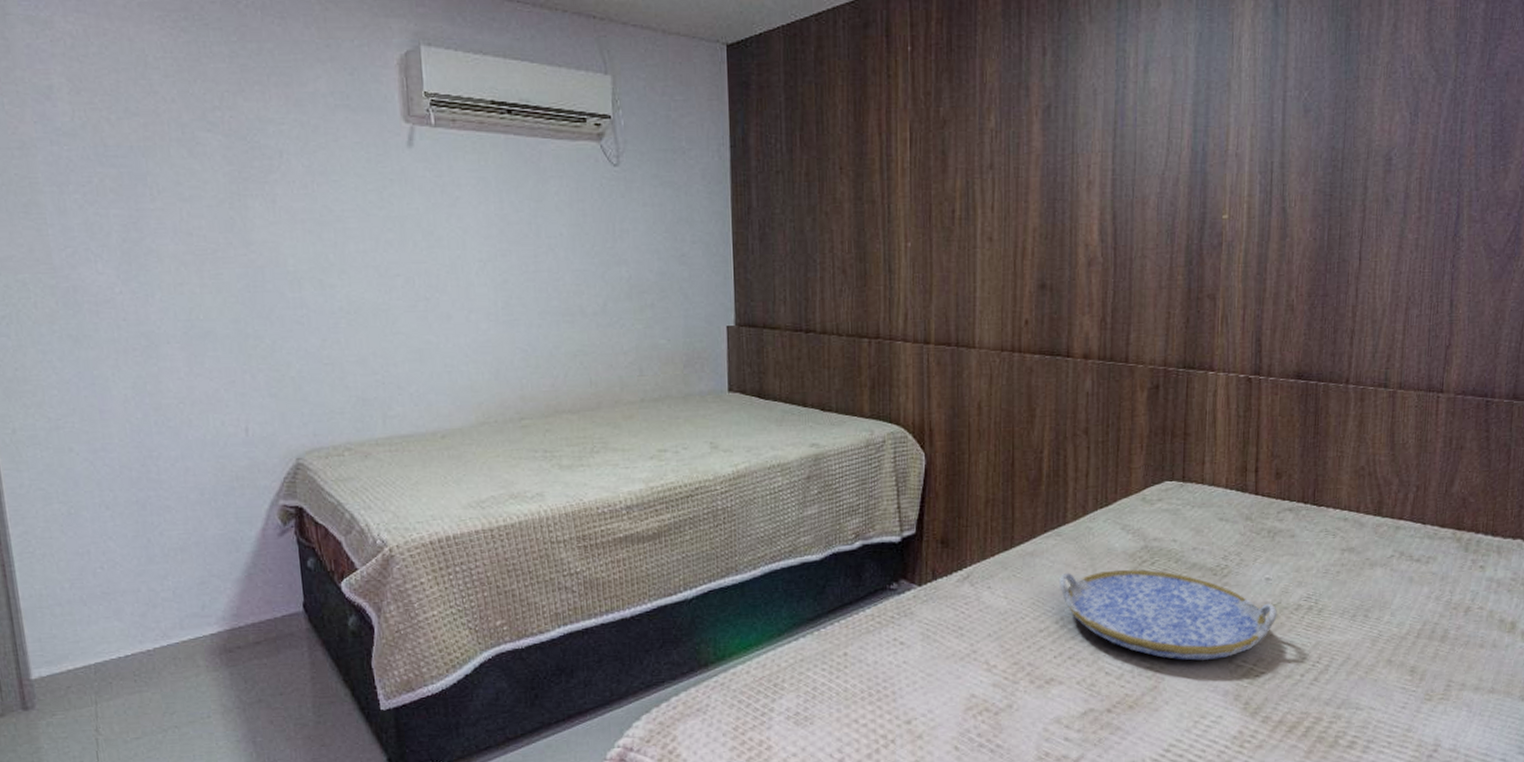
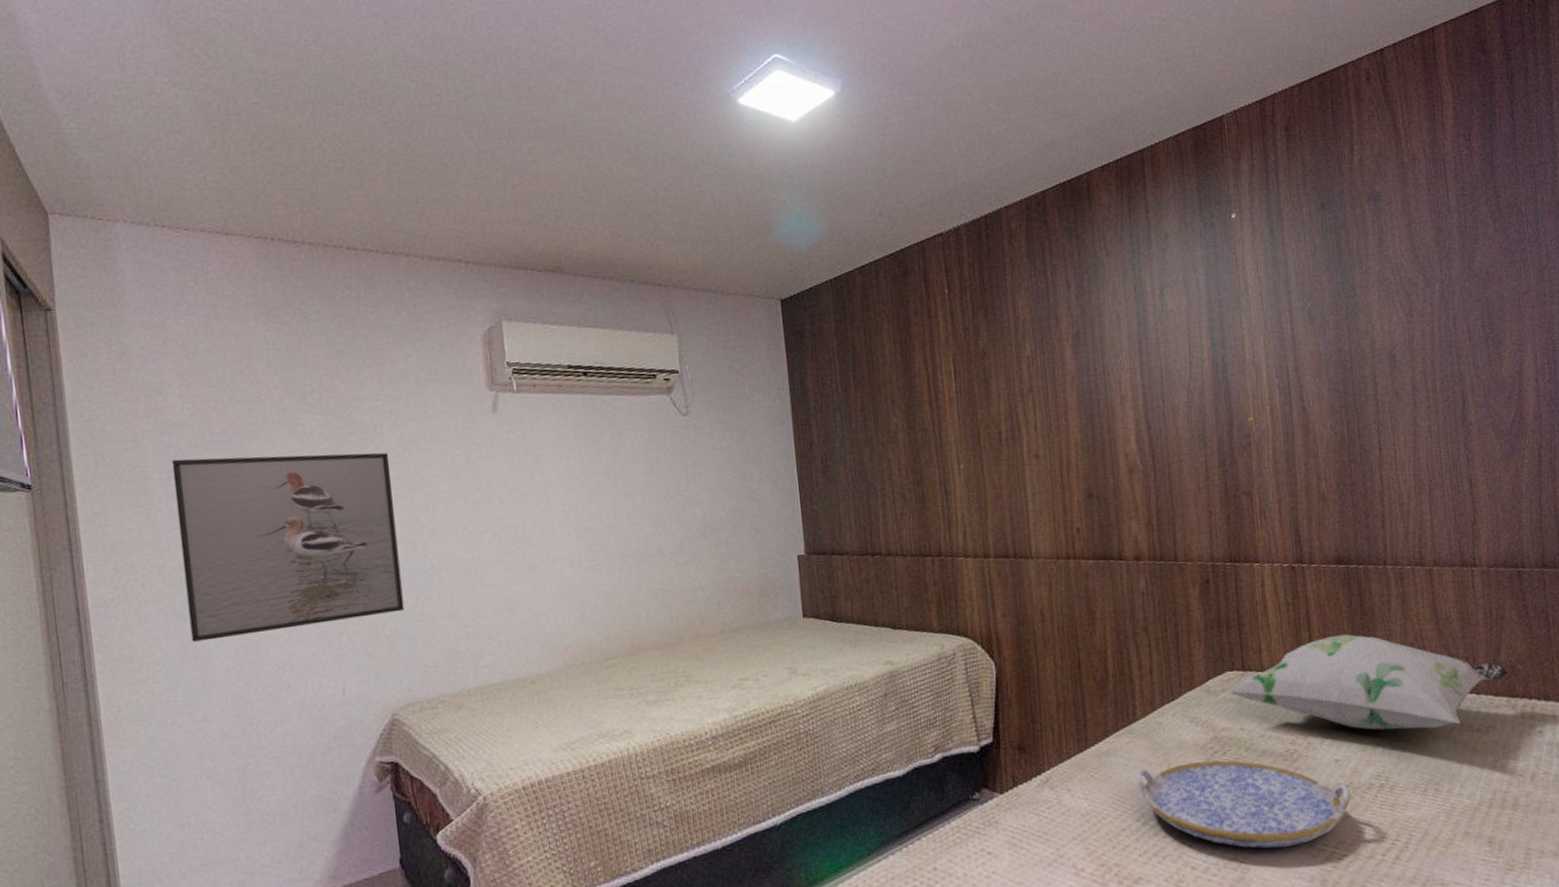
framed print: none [62,172,311,368] -> present [171,452,404,642]
decorative pillow: none [1166,452,1459,555] -> present [1230,634,1509,731]

